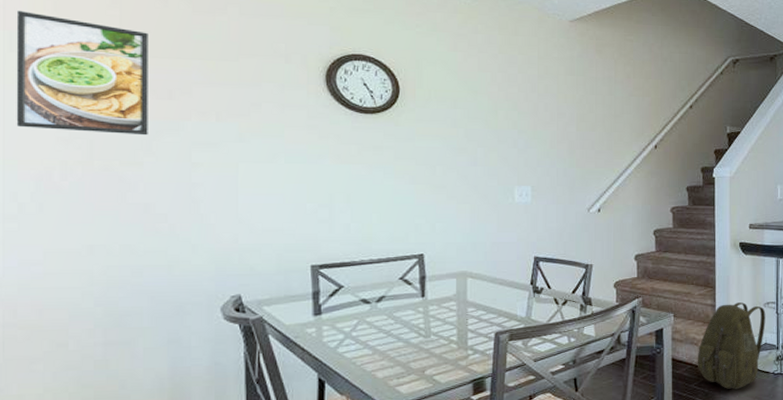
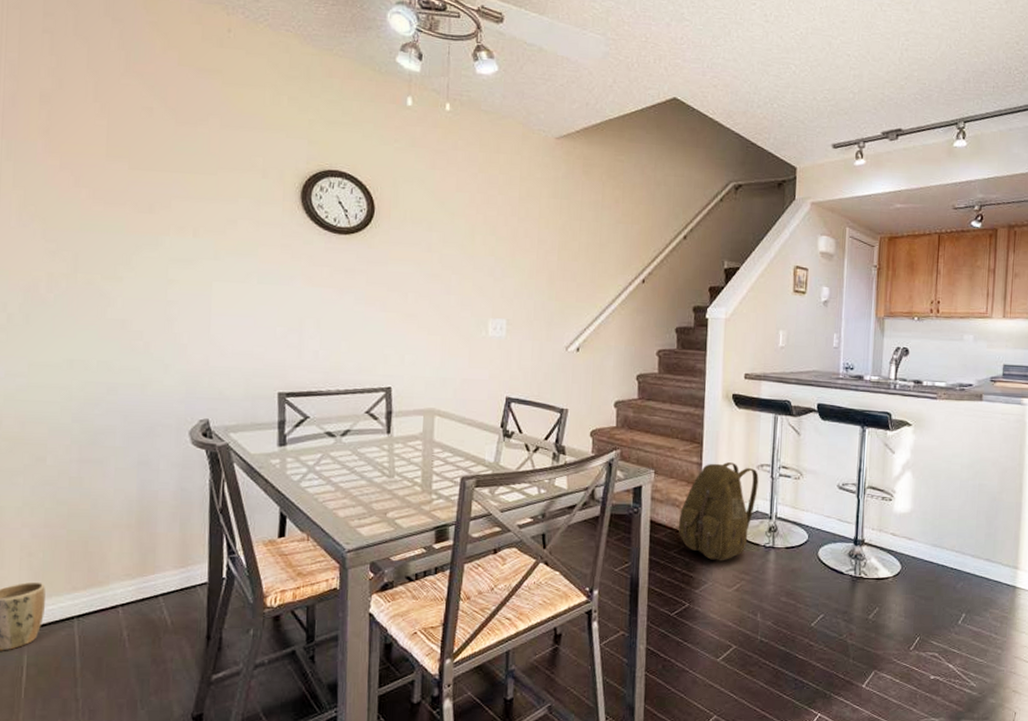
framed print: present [16,10,148,136] -> none [9,118,133,250]

